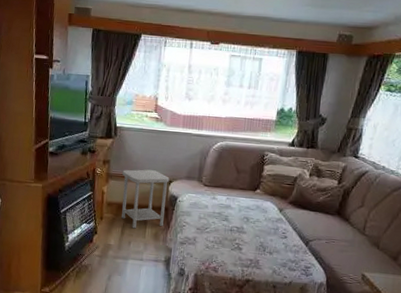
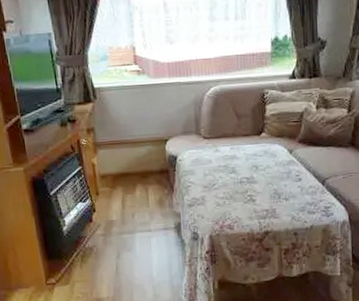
side table: present [121,169,170,229] -> none [111,130,166,199]

